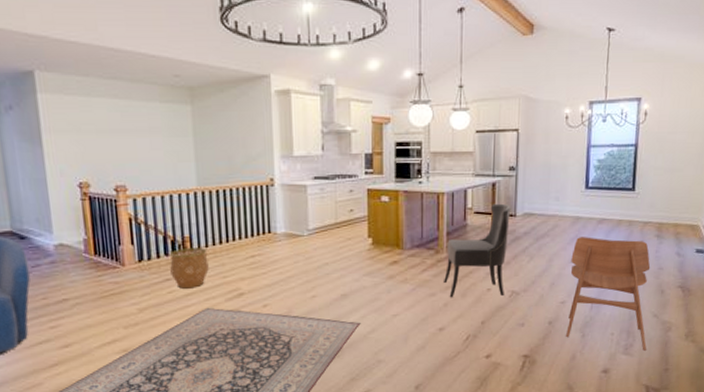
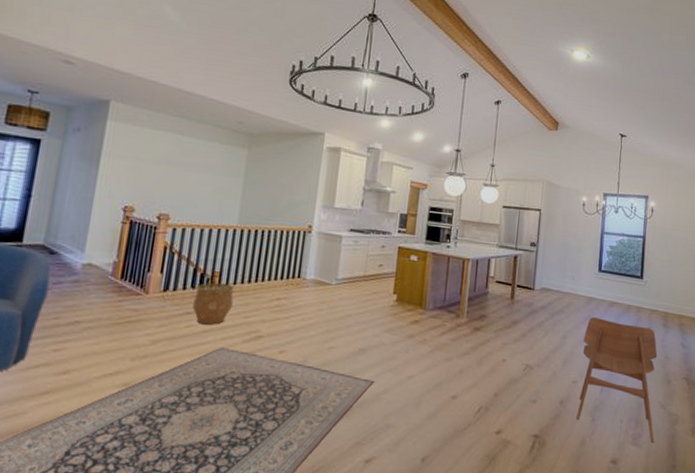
dining chair: present [444,203,512,298] -> none [461,275,531,368]

